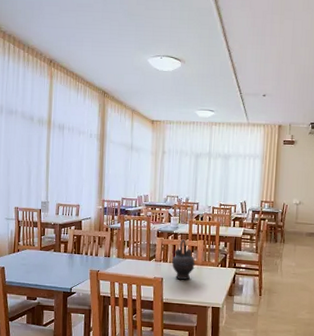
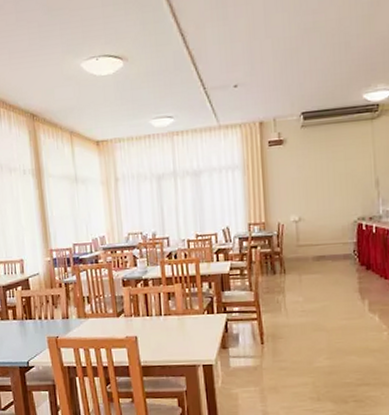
teapot: present [172,239,196,279] -> none [145,285,176,335]

